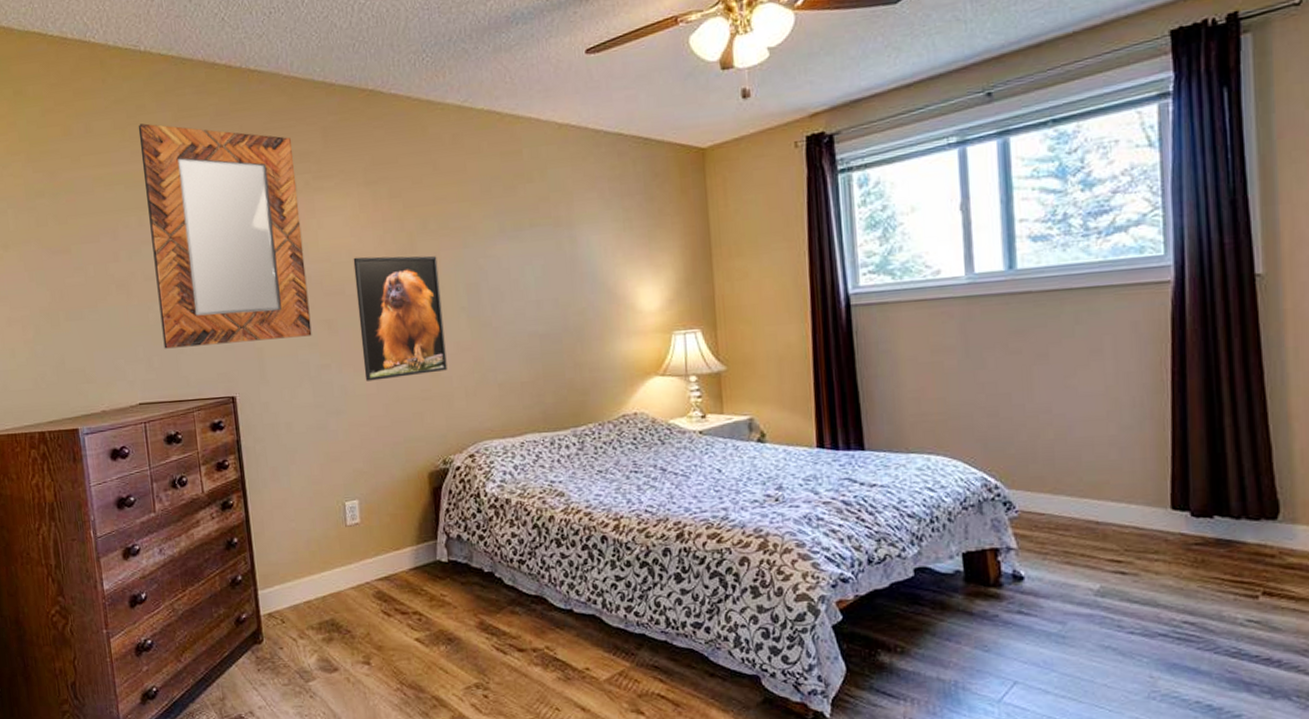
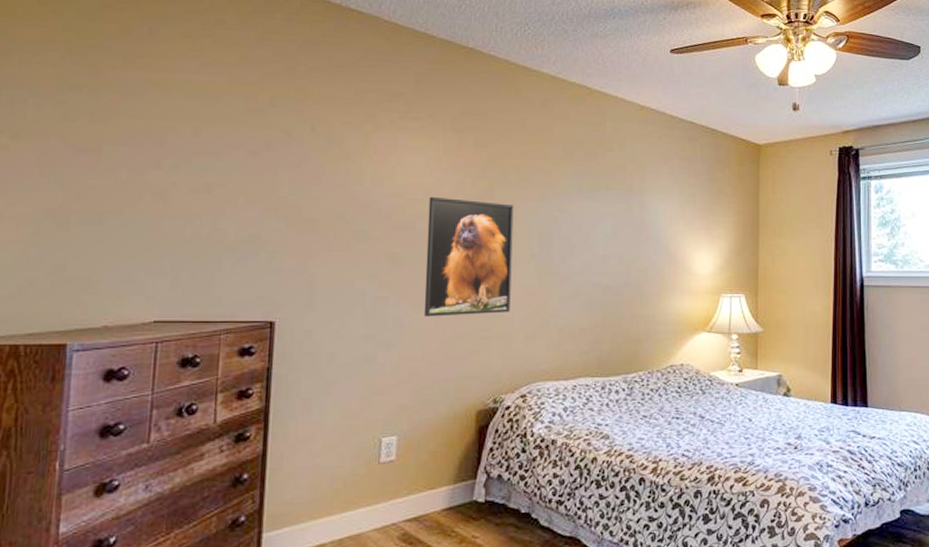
home mirror: present [138,123,312,349] -> none [198,38,383,267]

